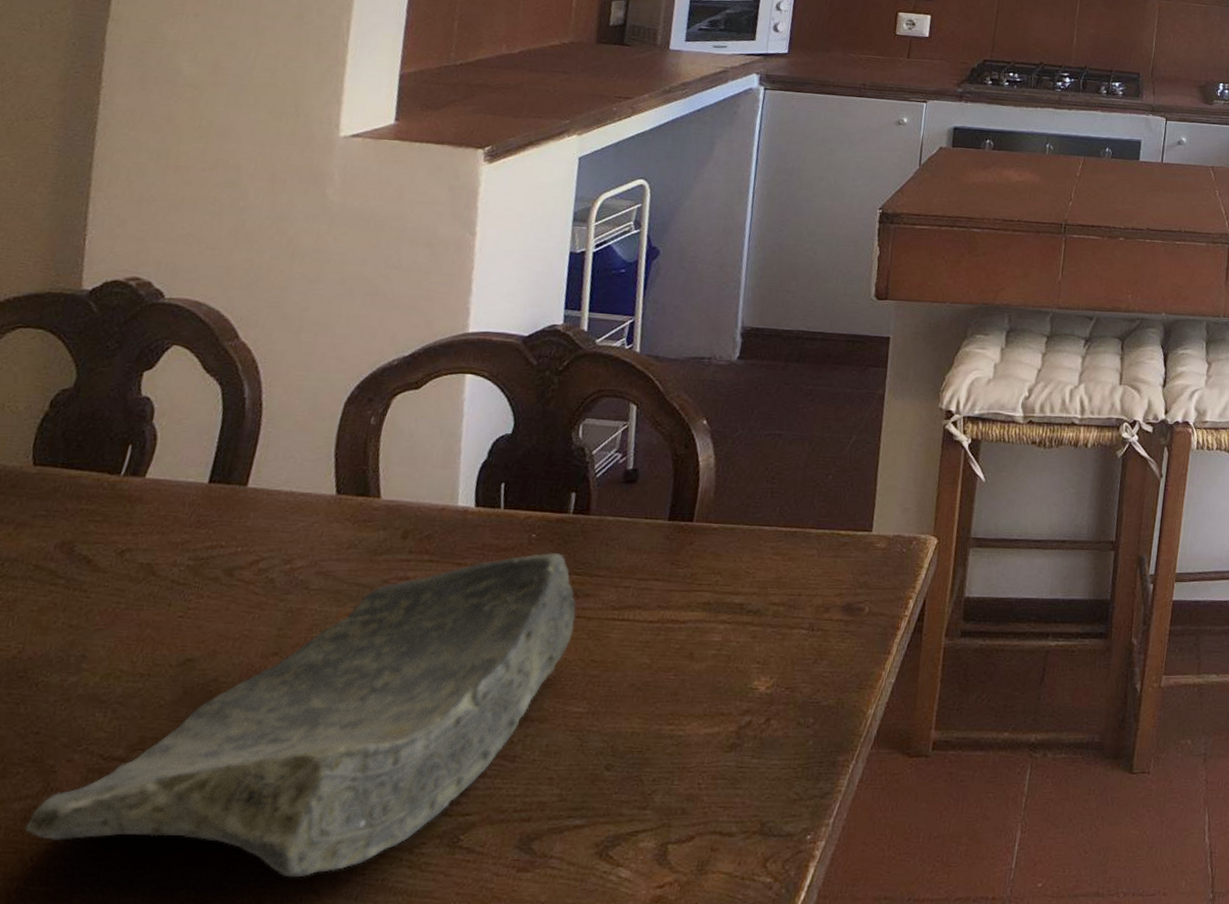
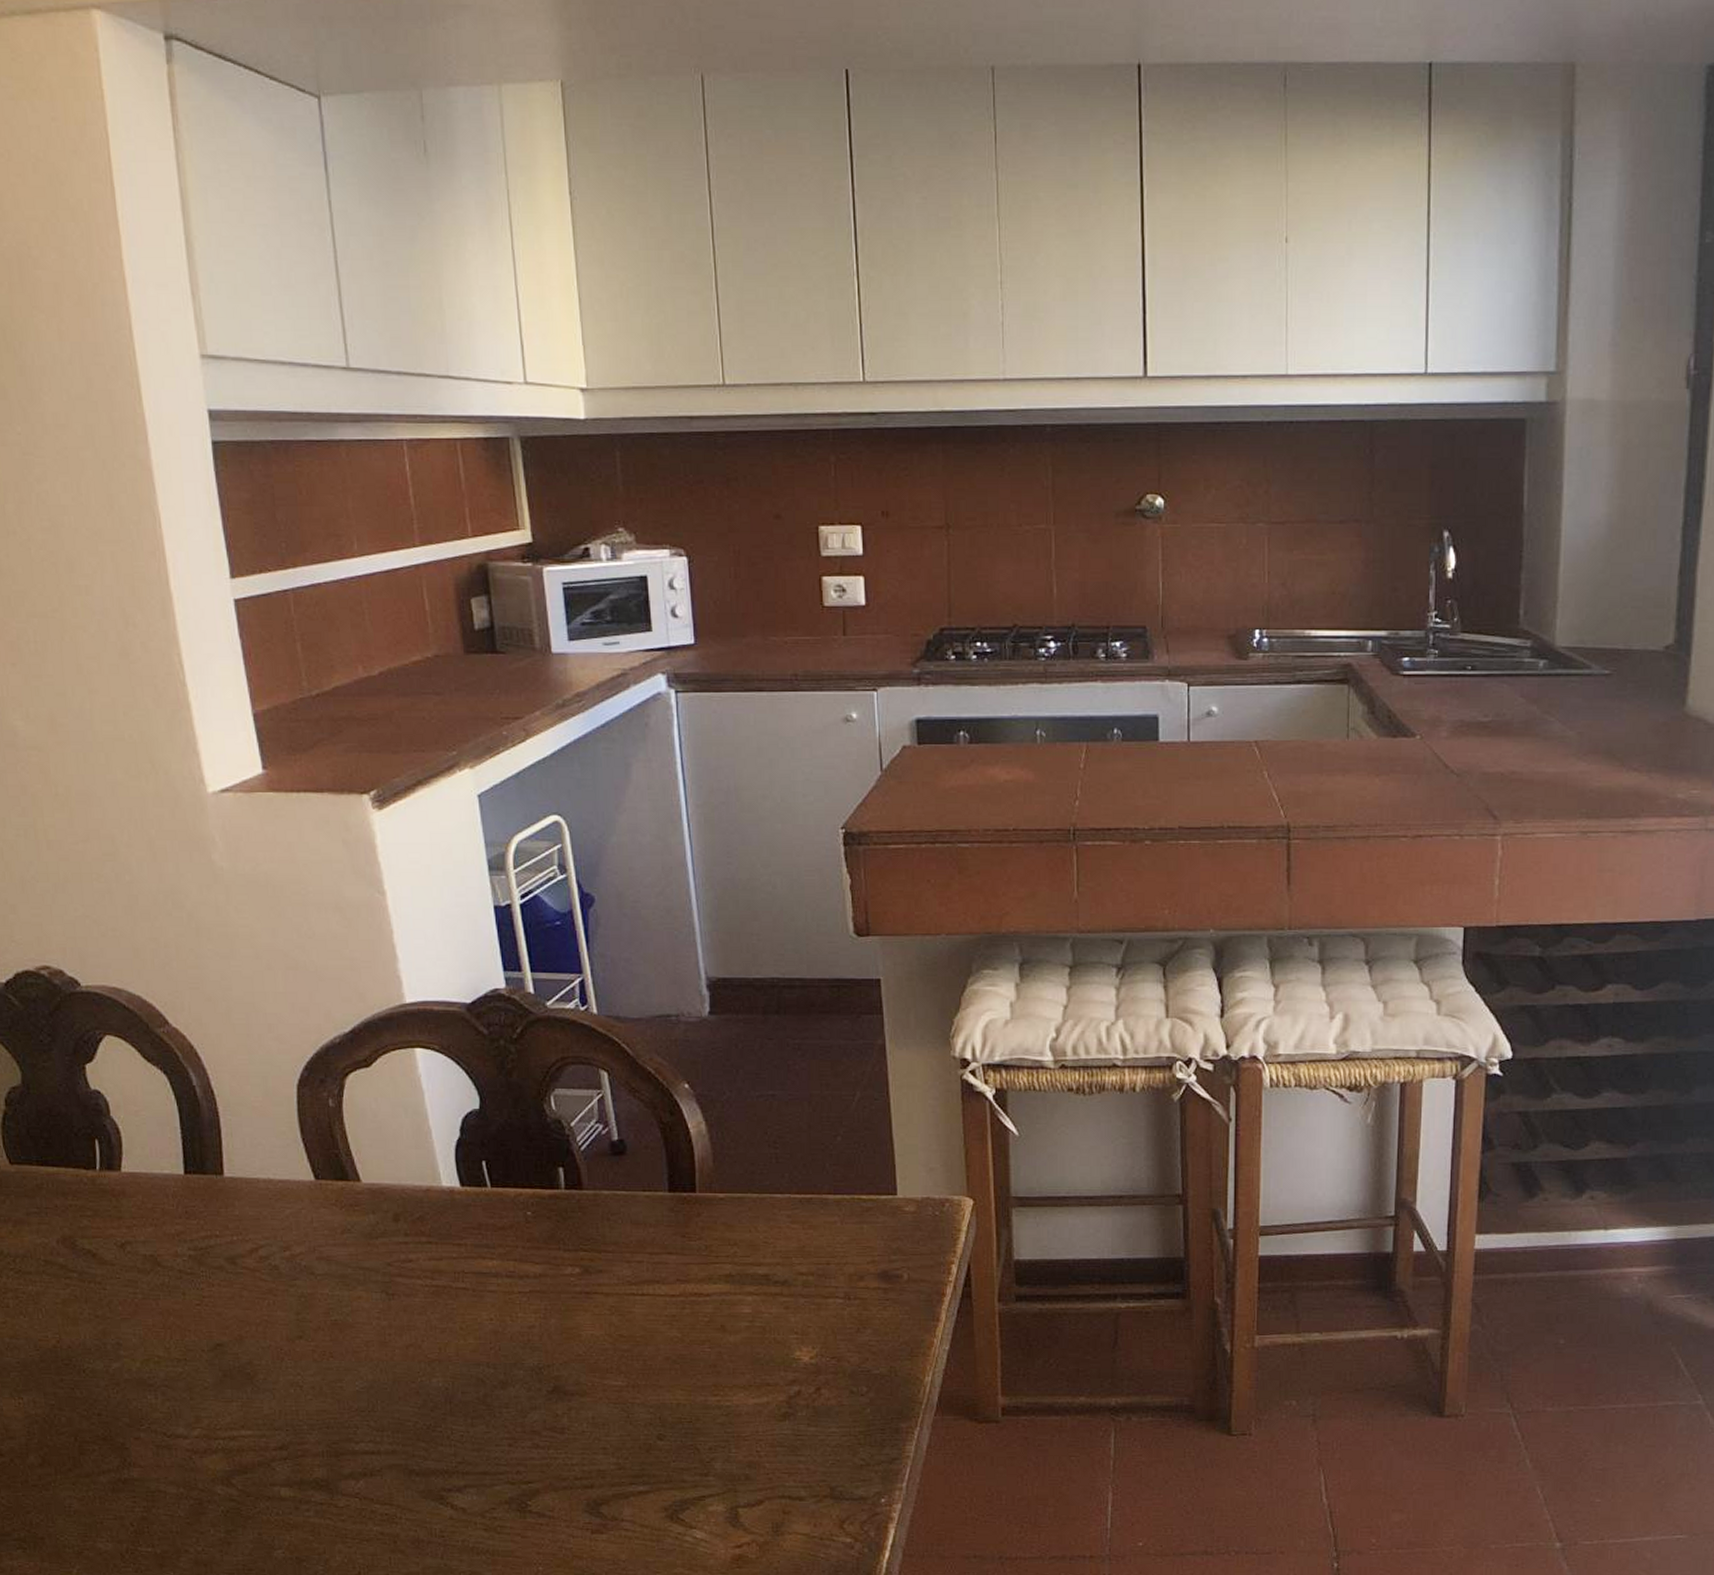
decorative bowl: present [24,553,577,878] -> none [116,1230,593,1540]

